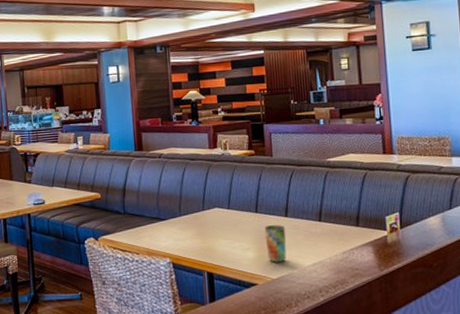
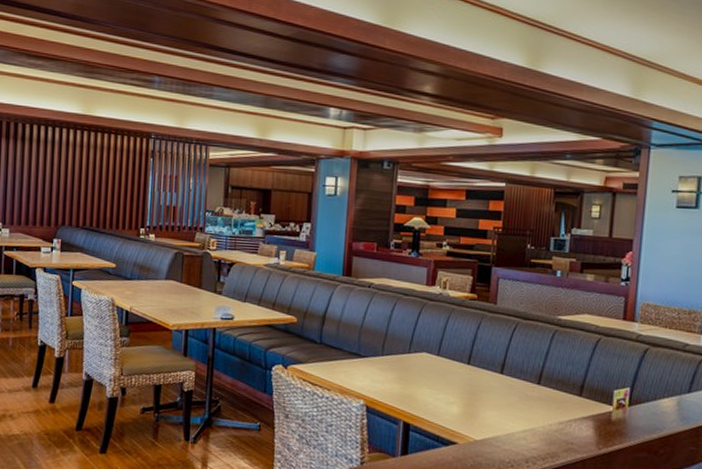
cup: present [264,225,287,262] -> none [473,380,499,423]

